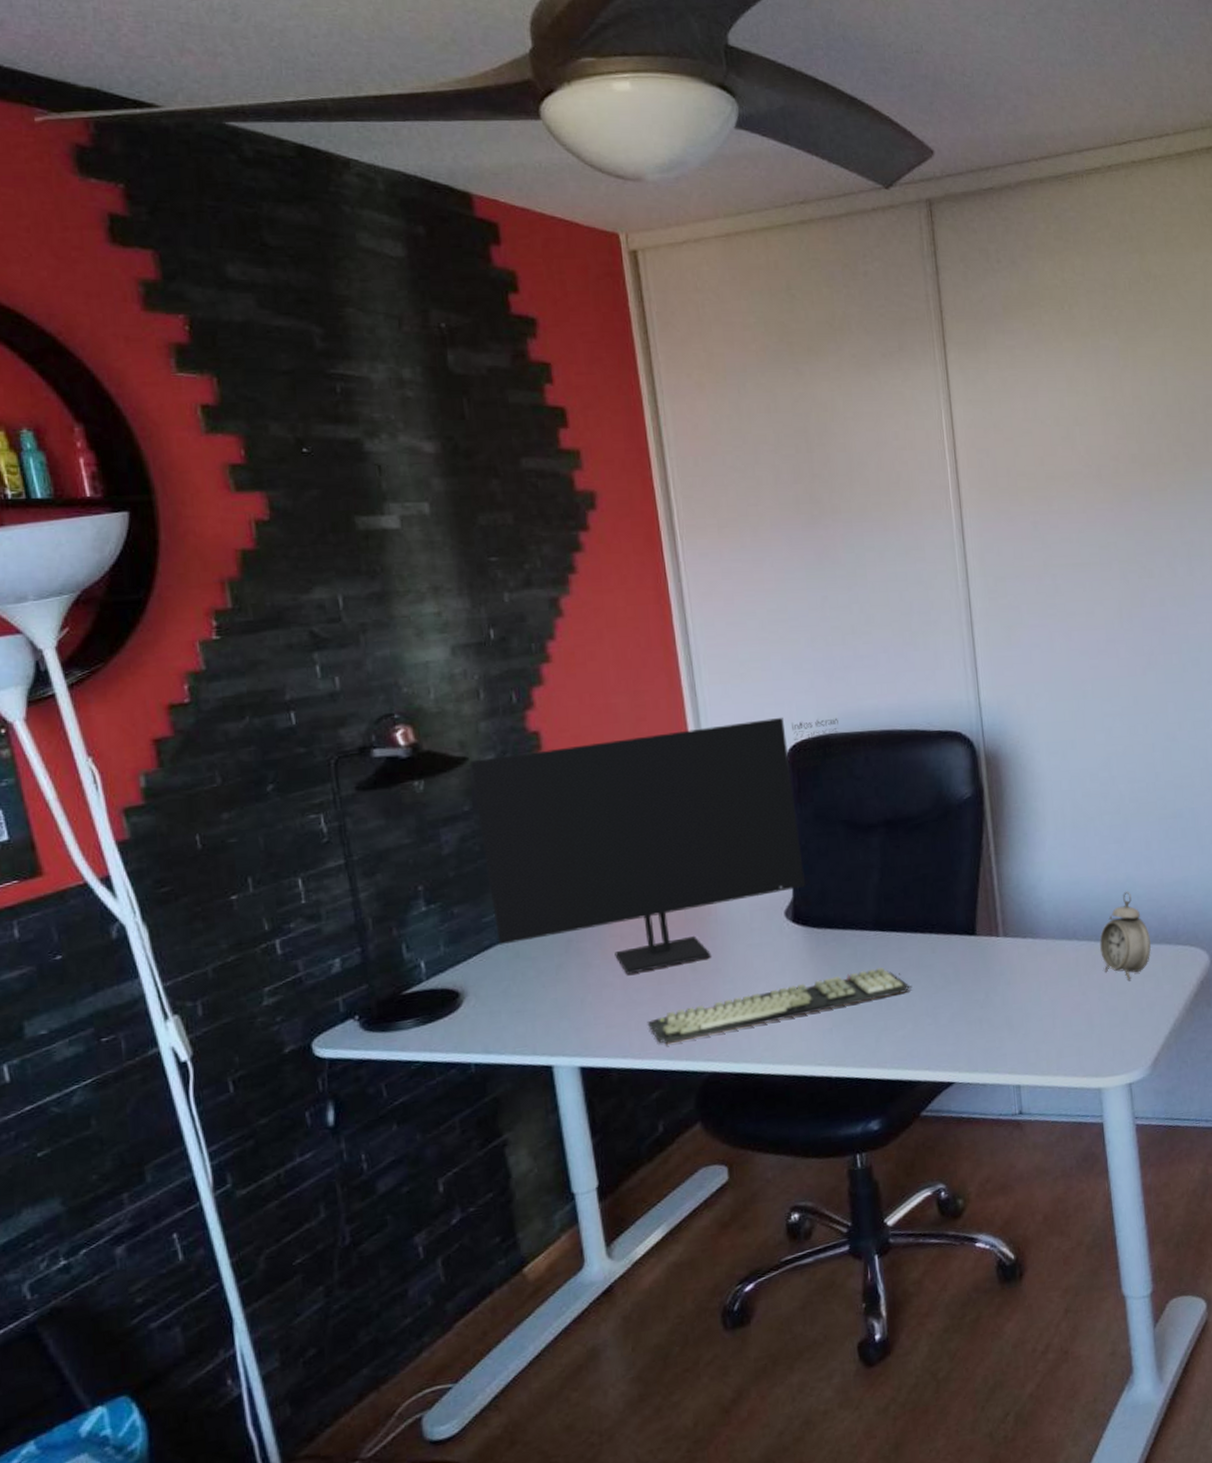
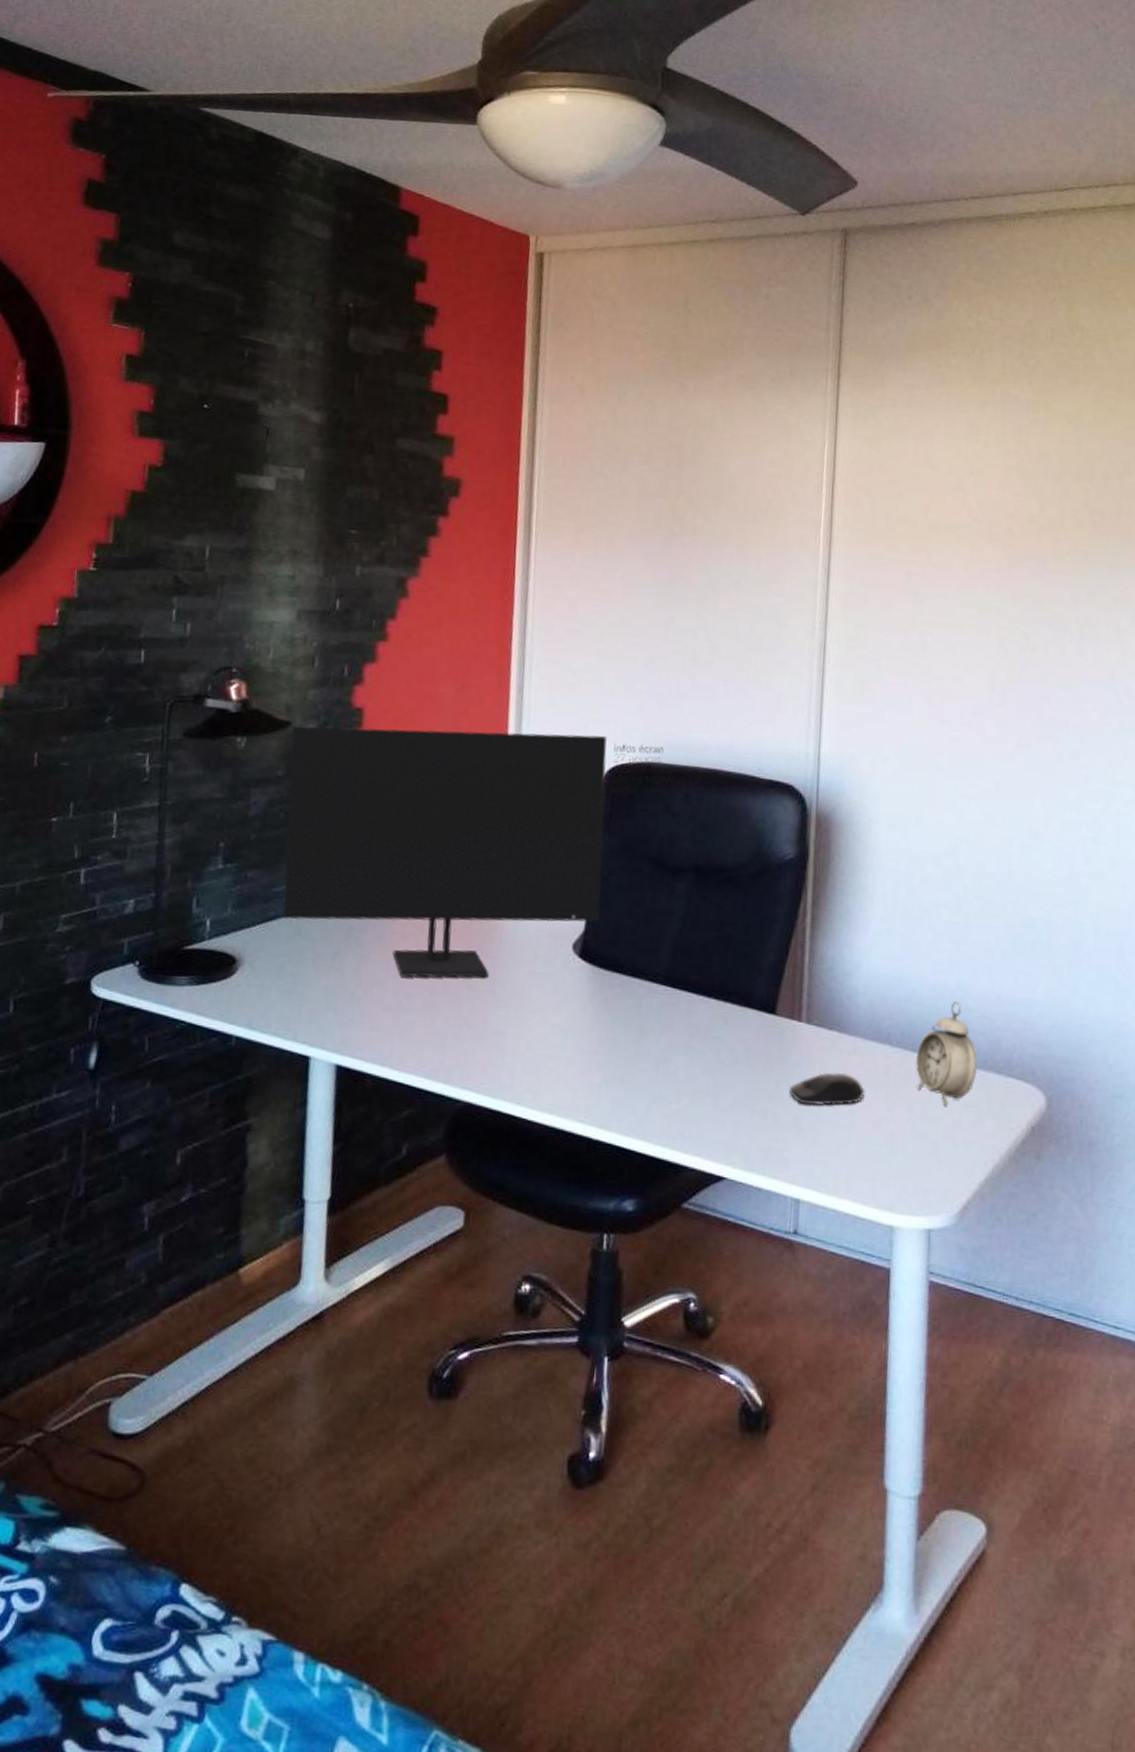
keyboard: present [647,967,913,1045] -> none [411,1025,696,1063]
computer mouse: none [998,971,1062,1005] -> present [790,1072,865,1106]

